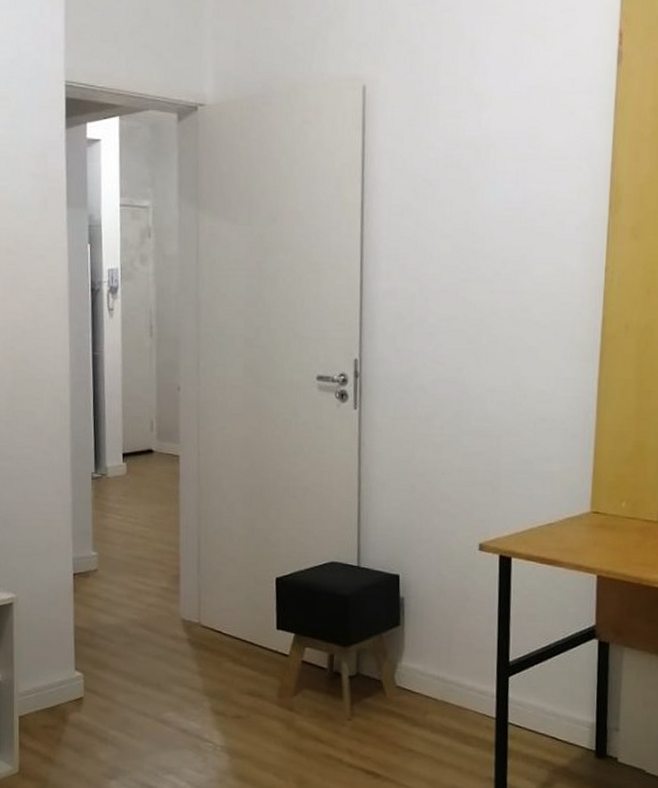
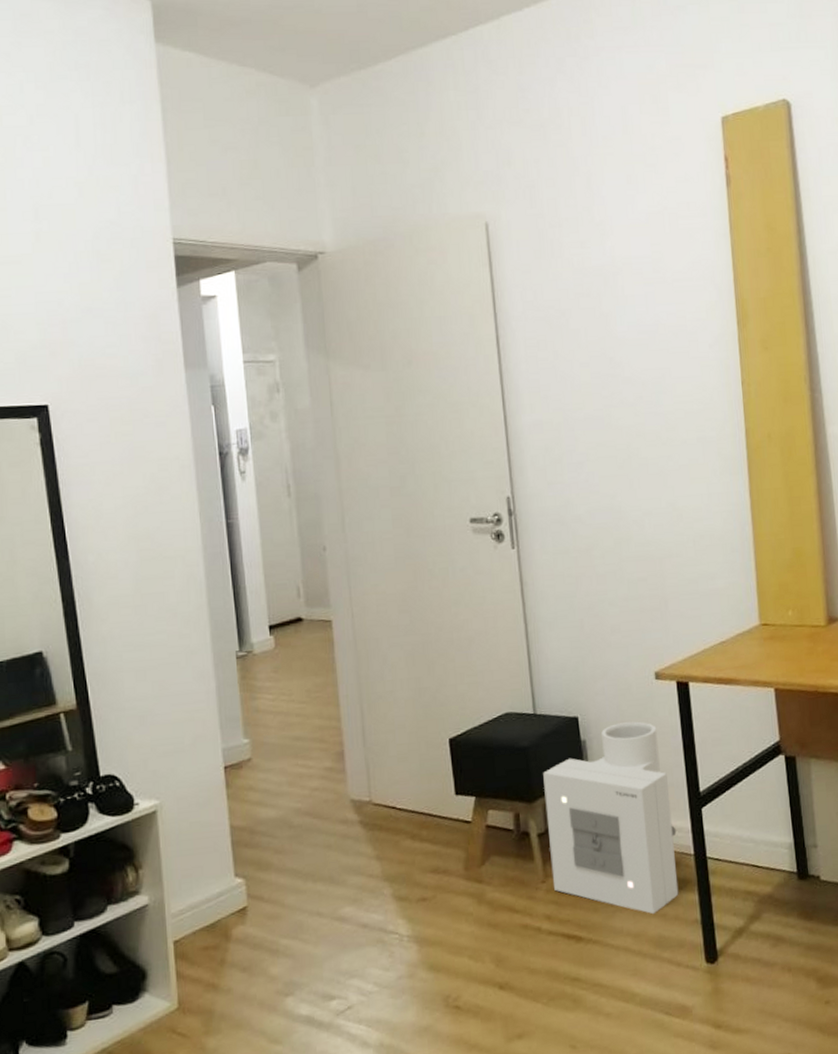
air purifier: none [358,586,482,766] -> present [543,721,679,915]

